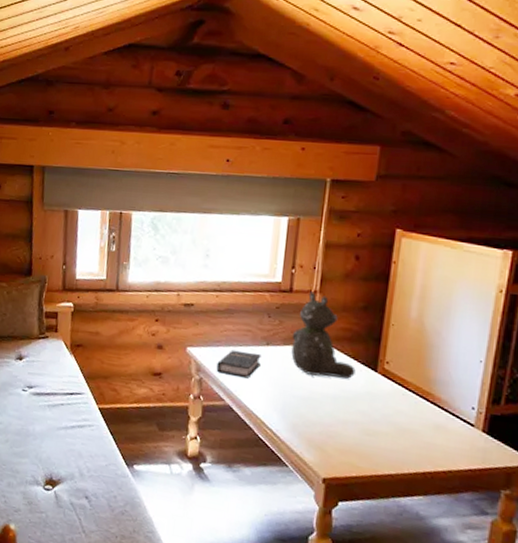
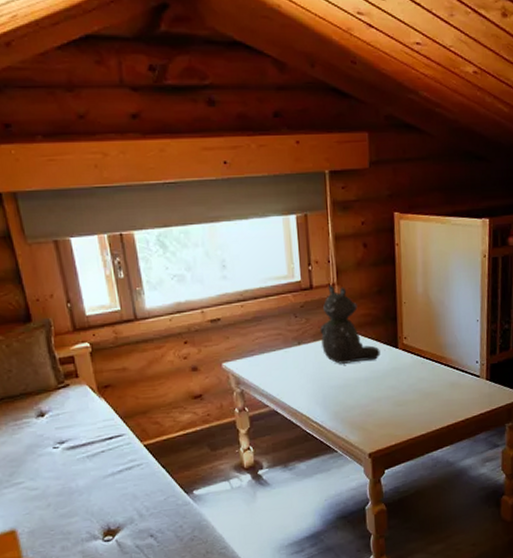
hardback book: present [216,350,261,379] -> none [255,354,296,382]

